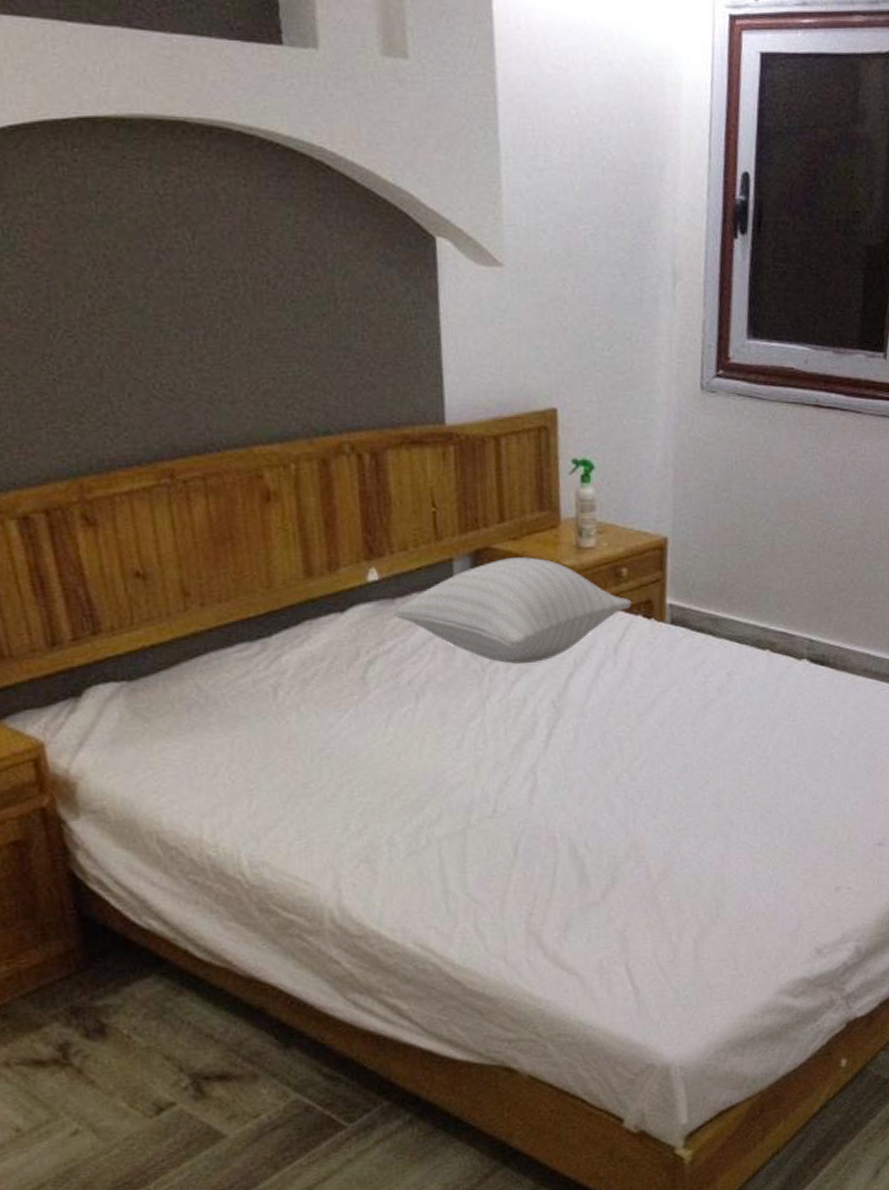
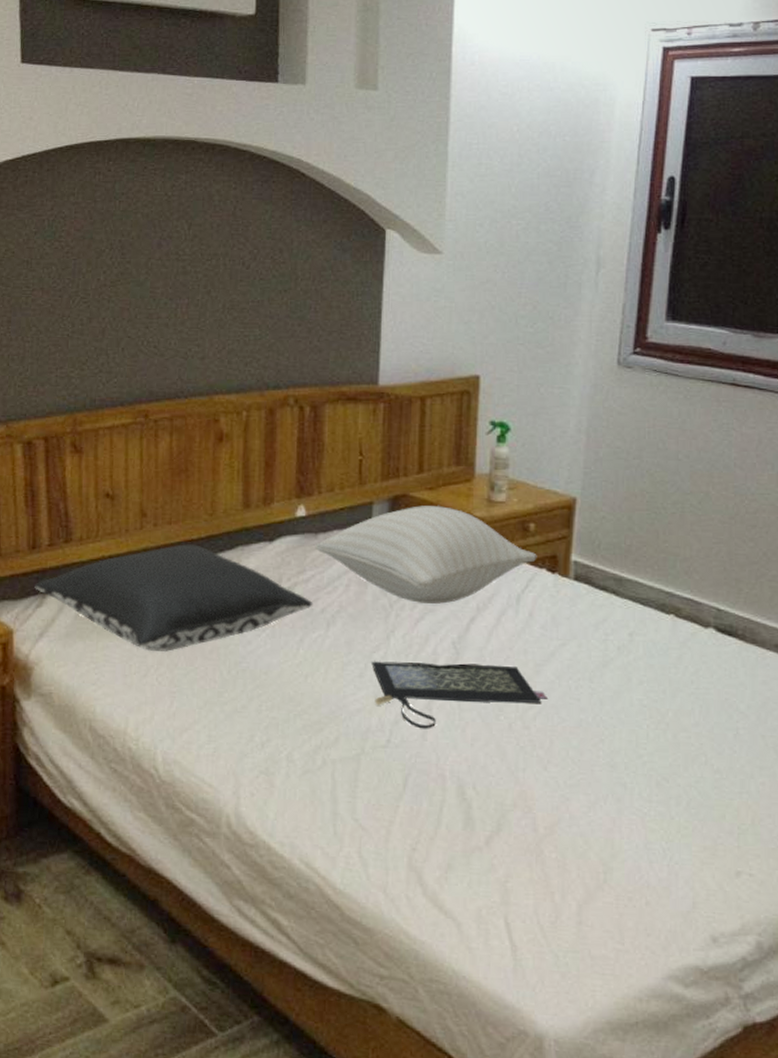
pillow: none [62,623,397,749] -> present [34,544,312,653]
clutch bag: none [468,719,652,794] -> present [371,661,547,729]

